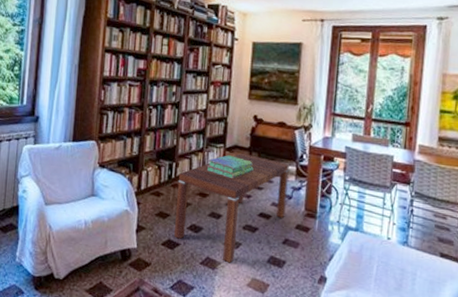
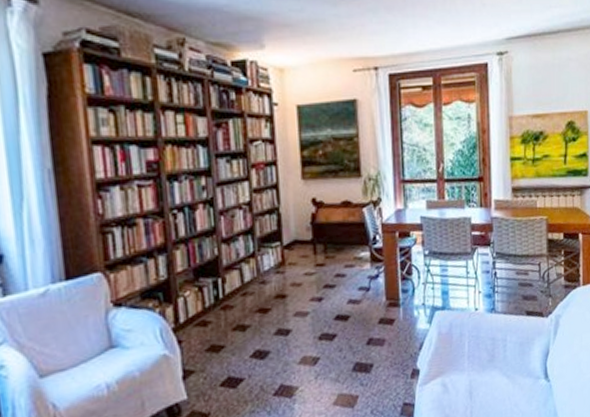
coffee table: present [174,153,289,263] -> none [227,248,365,385]
stack of books: present [206,155,254,178] -> none [262,253,321,283]

